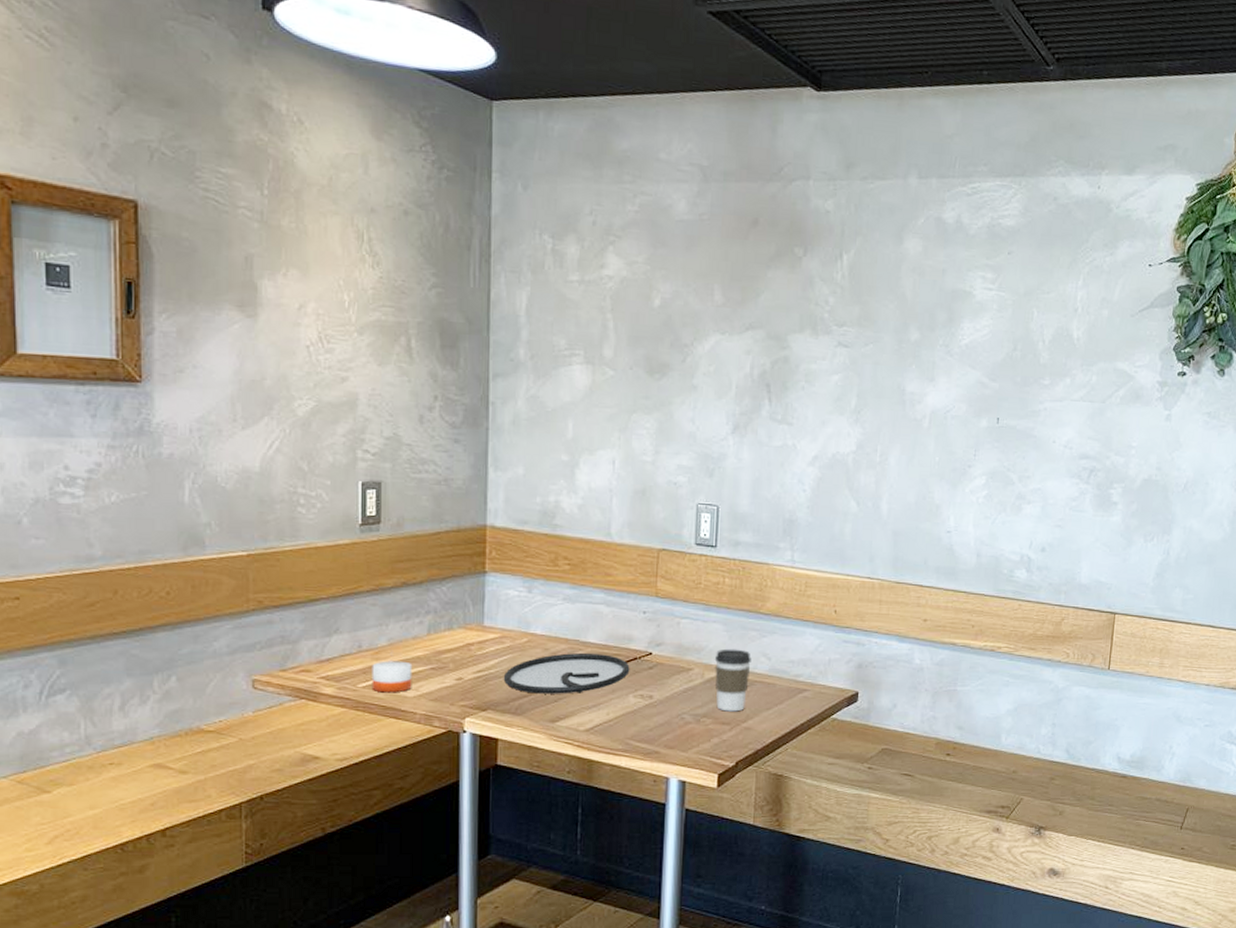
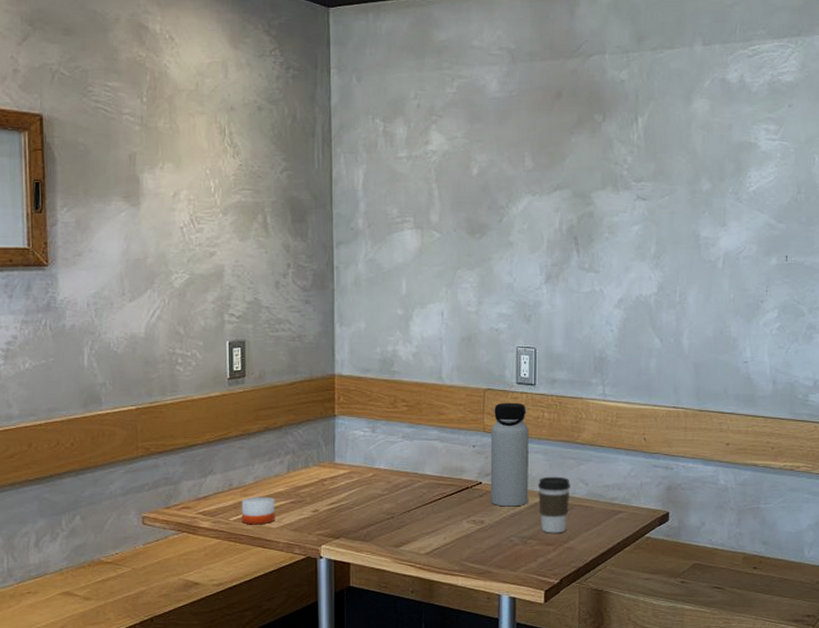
plate: present [503,652,630,694] -> none [353,484,463,522]
water bottle: none [661,565,707,681] -> present [490,402,529,507]

